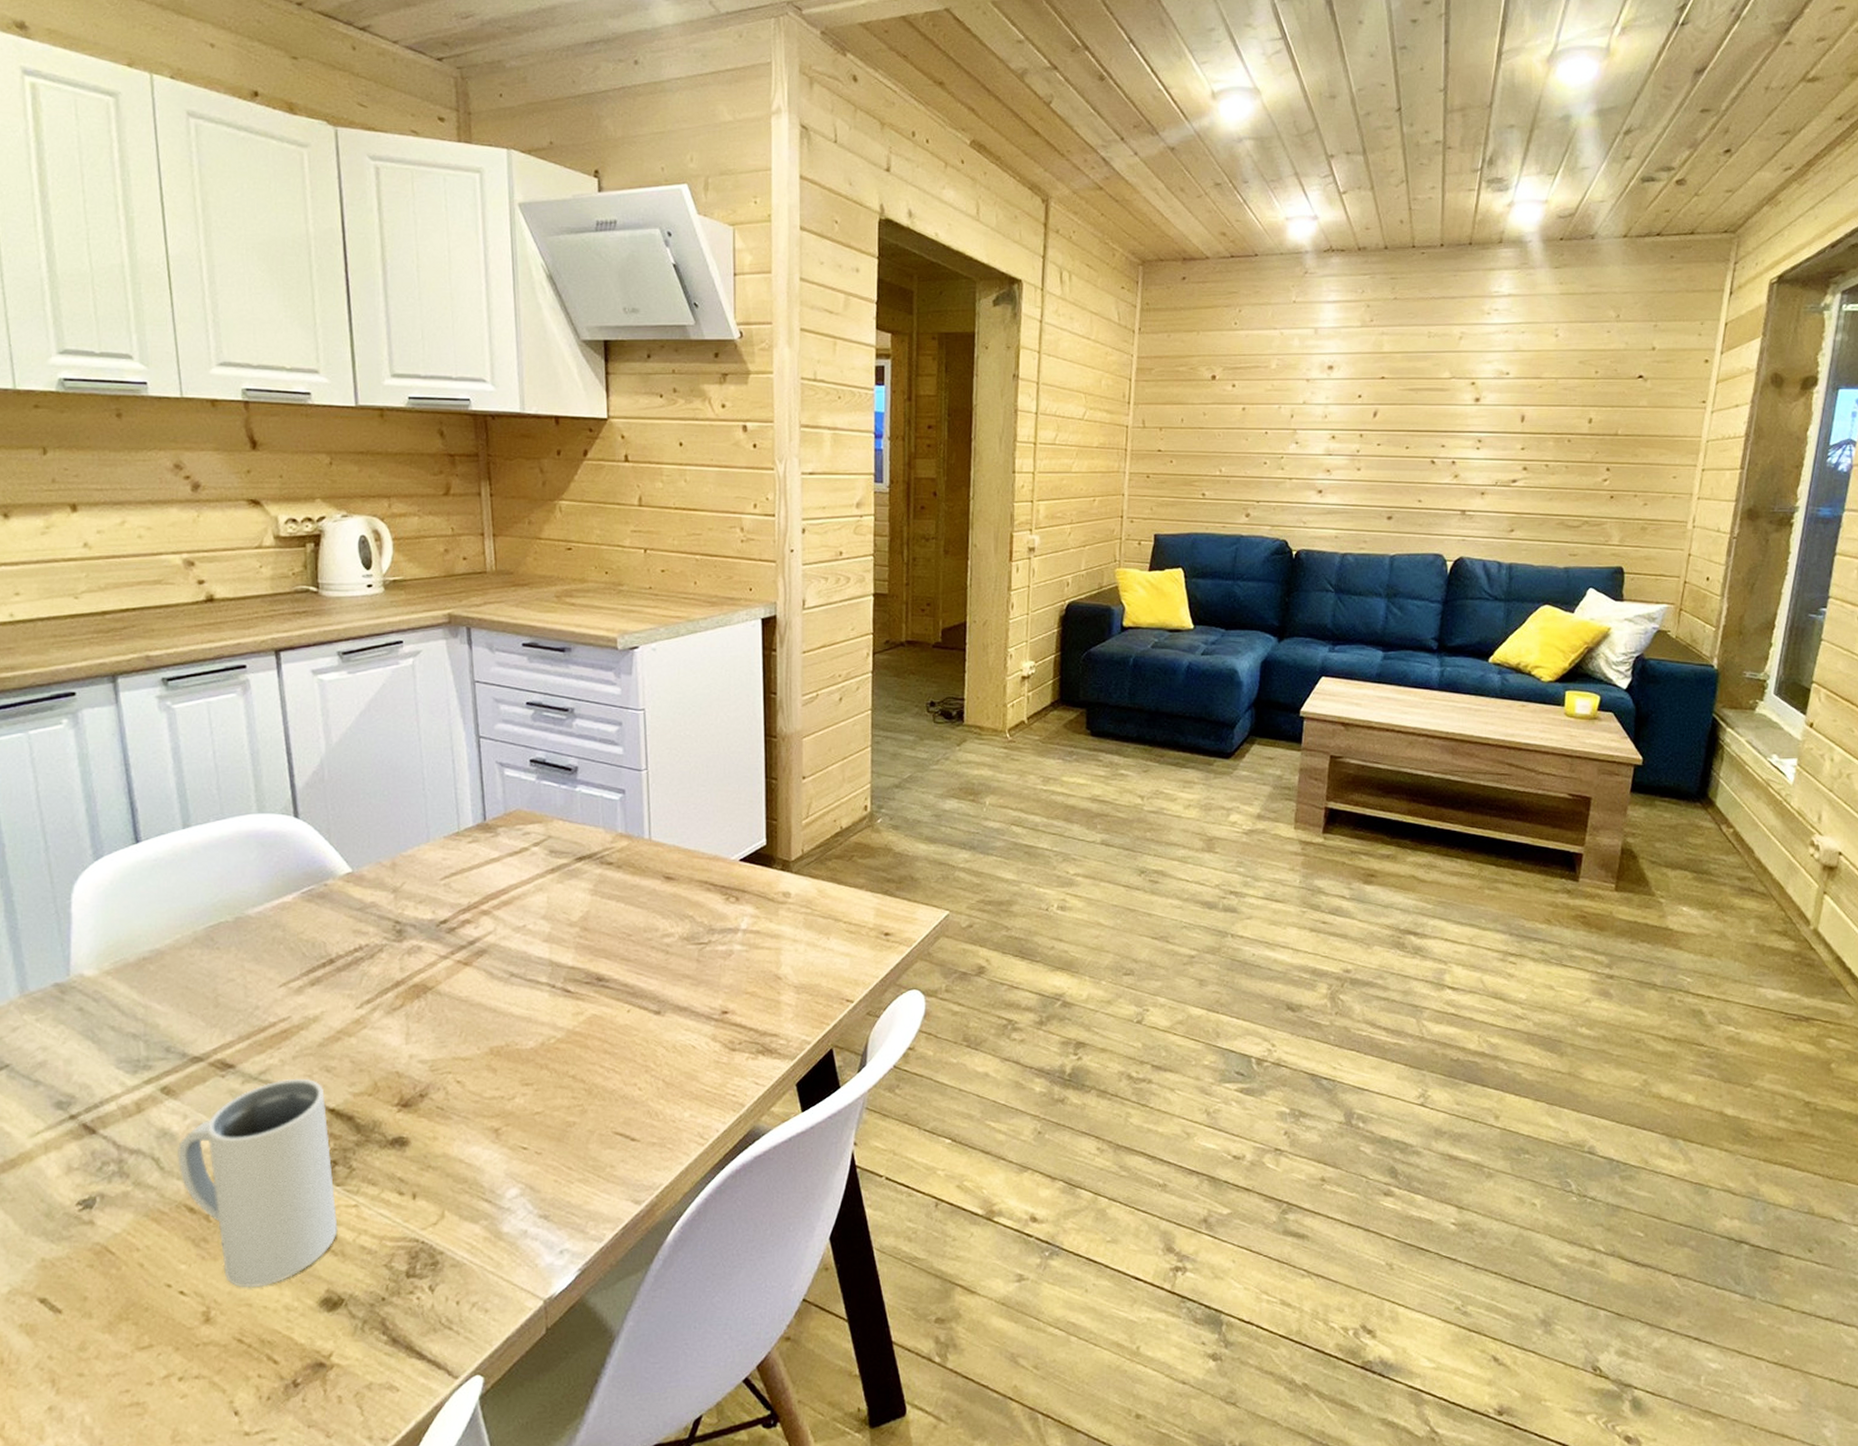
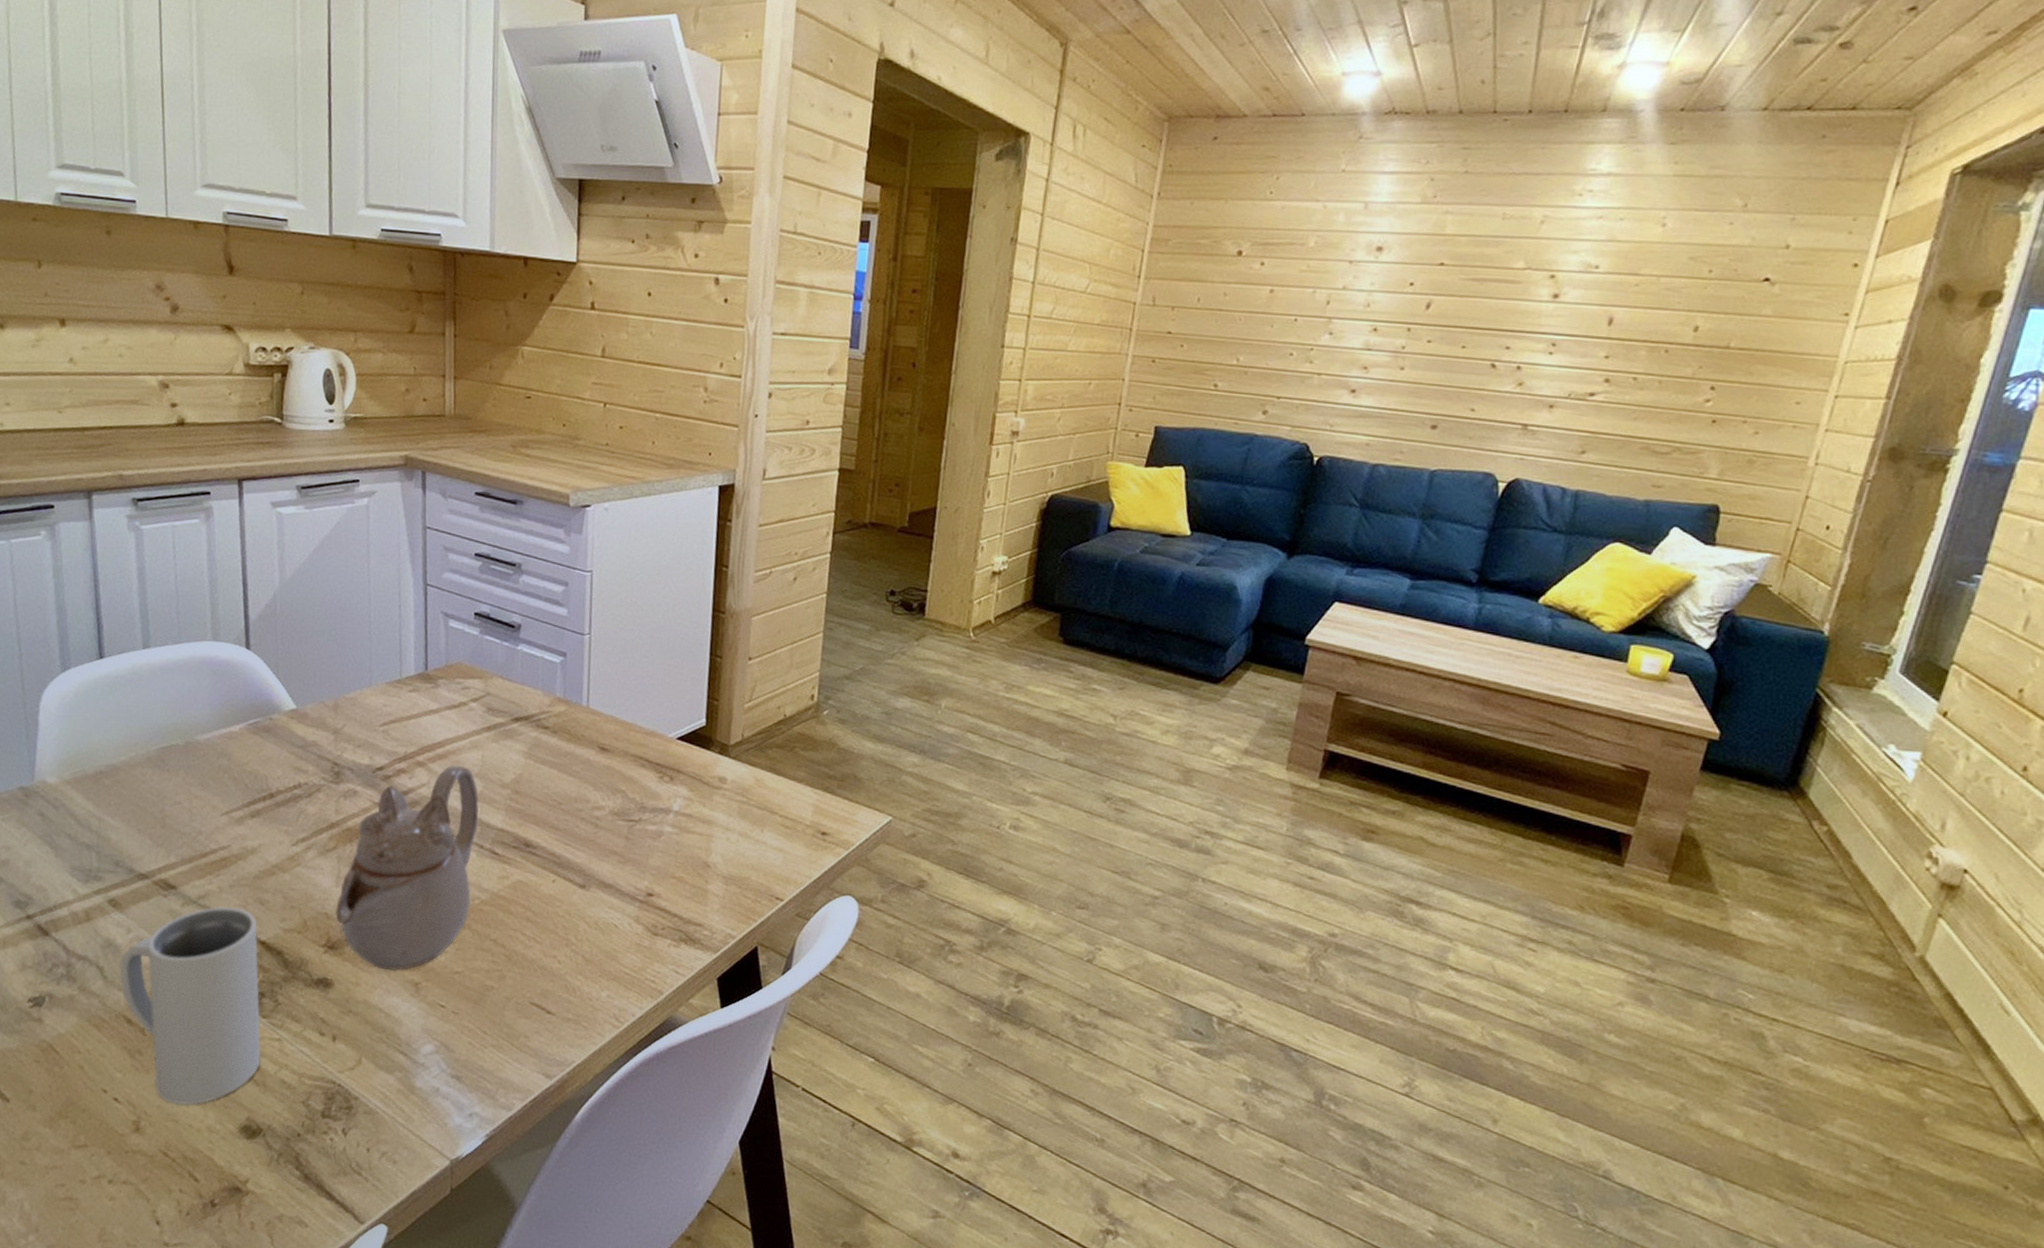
teapot: none [406,909,549,1121] -> present [335,764,480,972]

